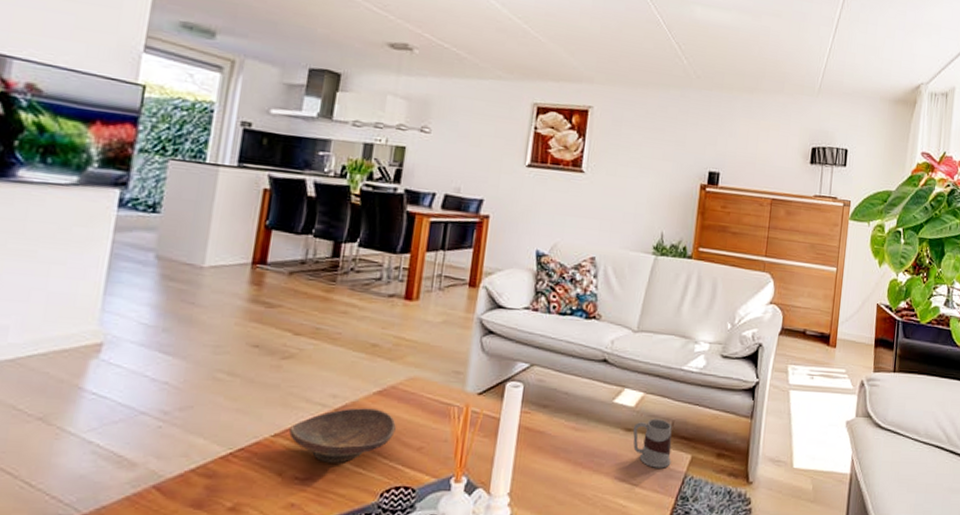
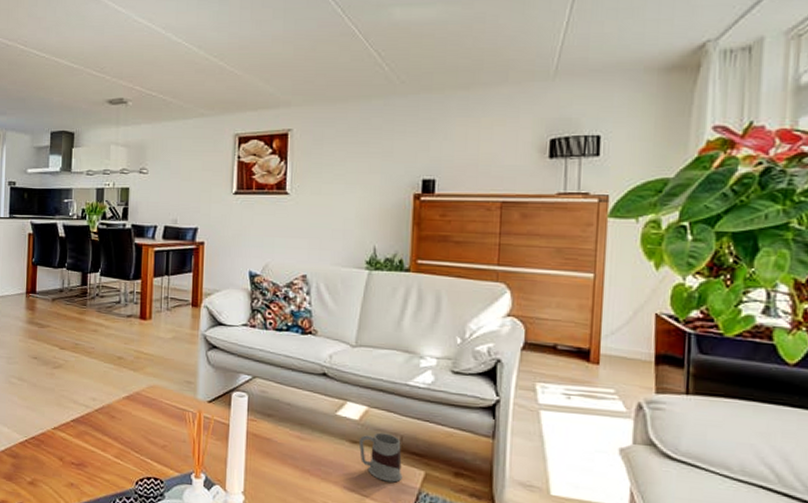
decorative bowl: present [289,408,396,463] -> none [64,409,143,454]

